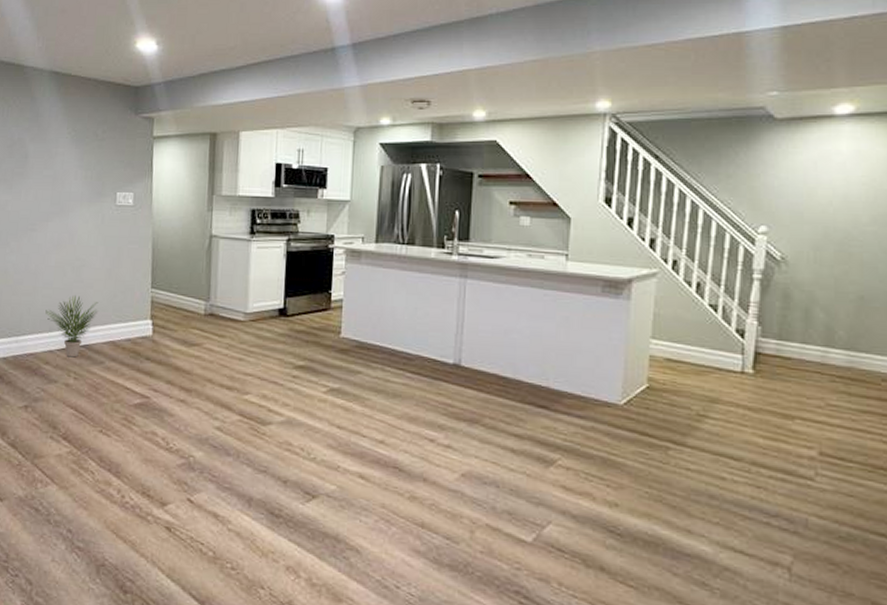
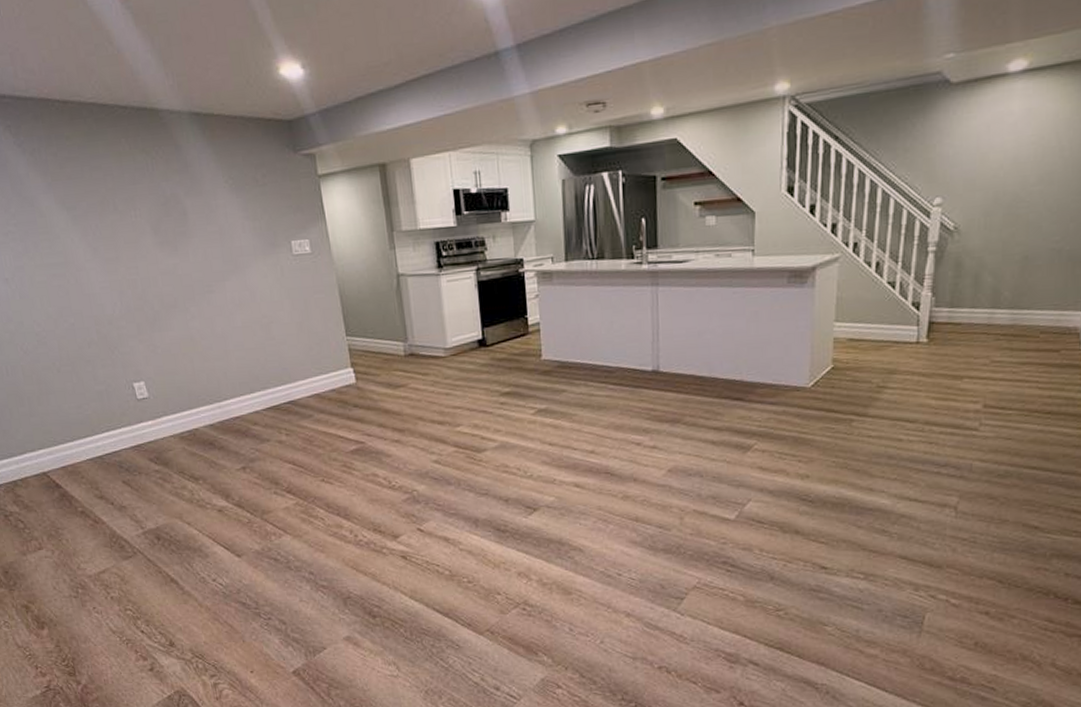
potted plant: present [45,295,99,358] -> none [242,353,297,415]

